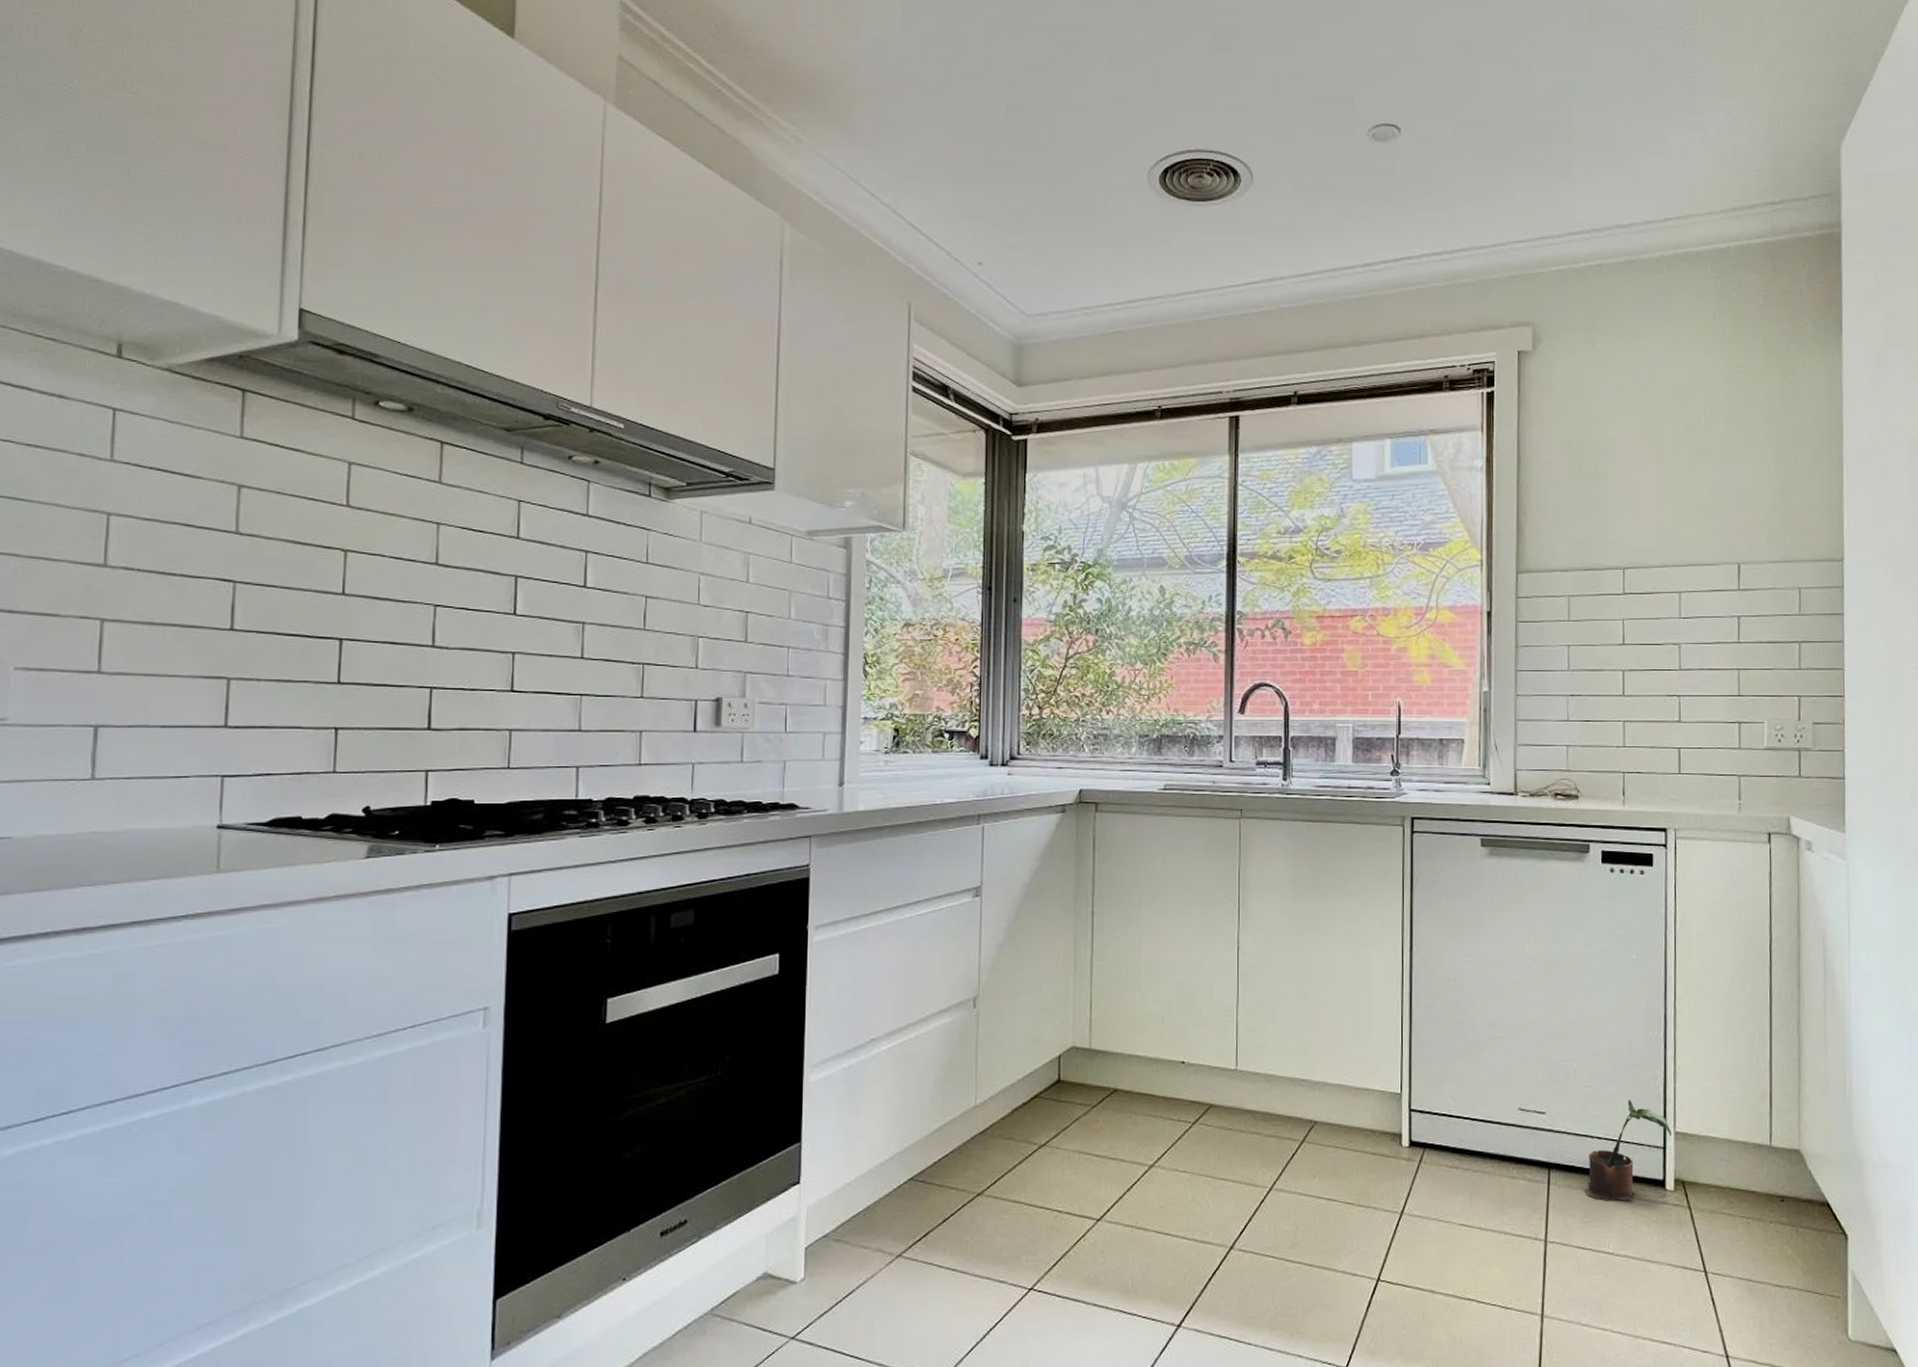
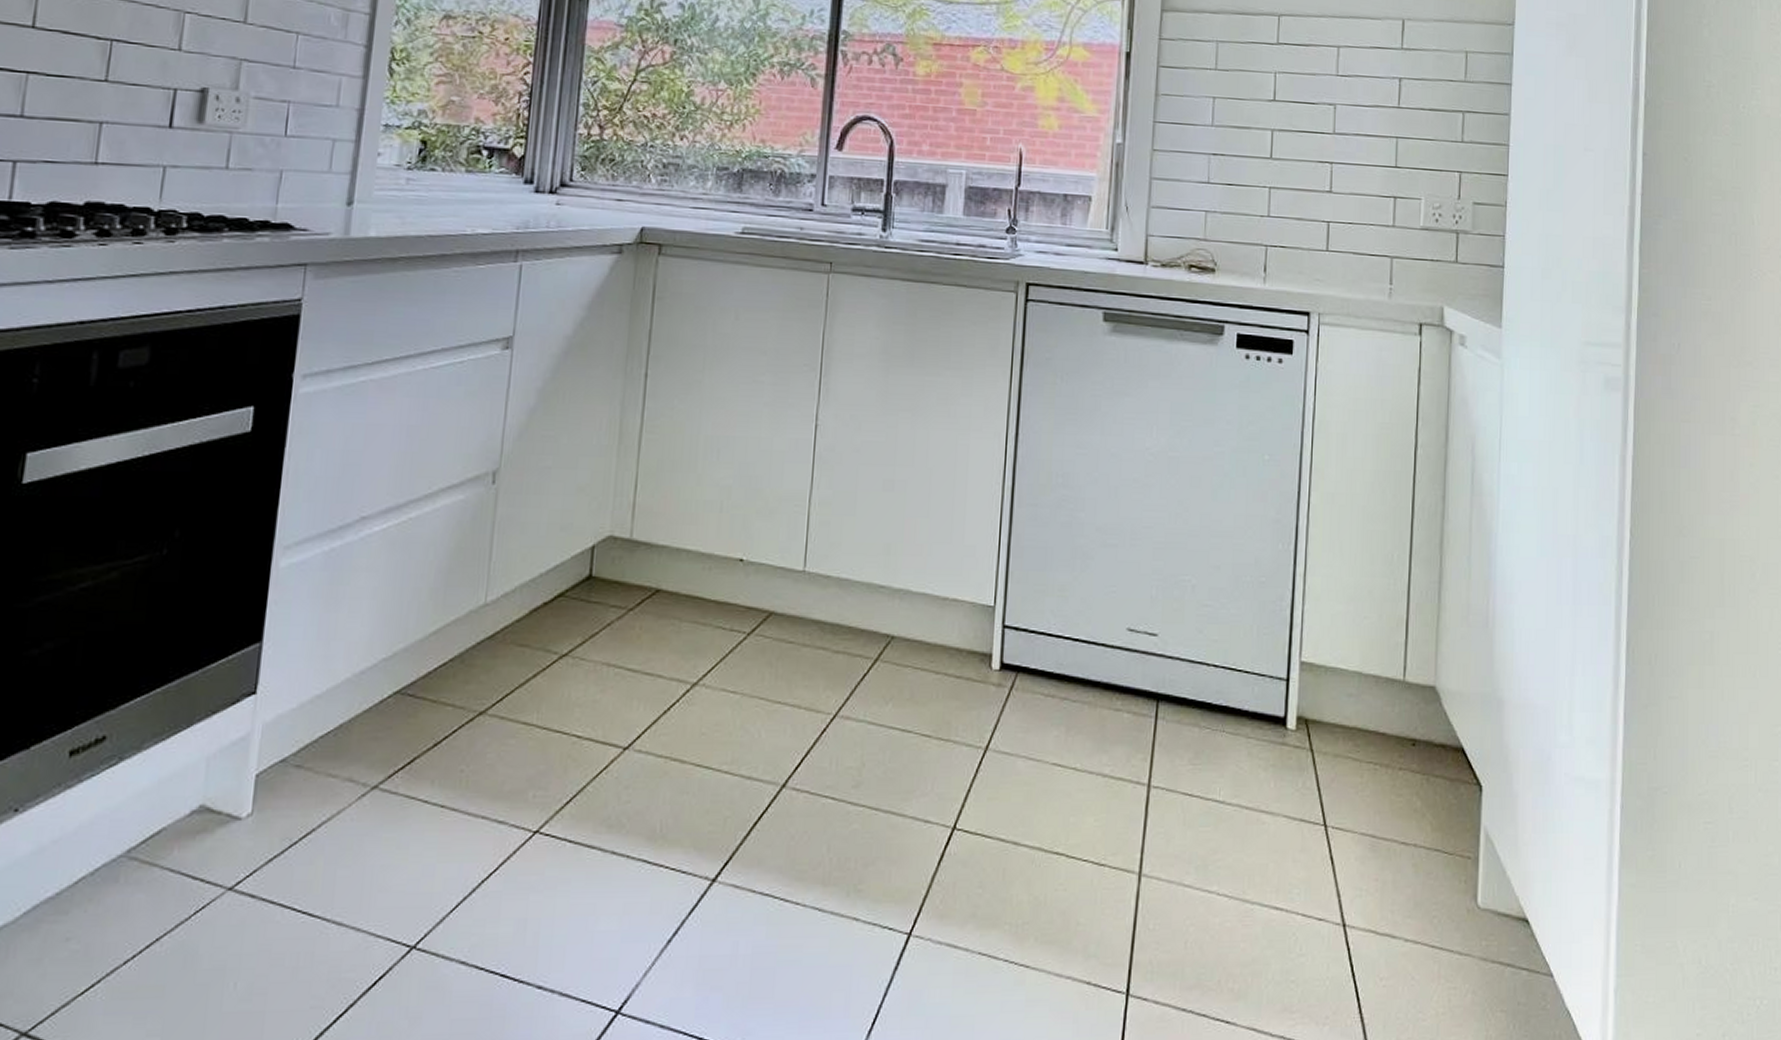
potted plant: present [1584,1099,1671,1202] -> none [1196,622,1296,742]

